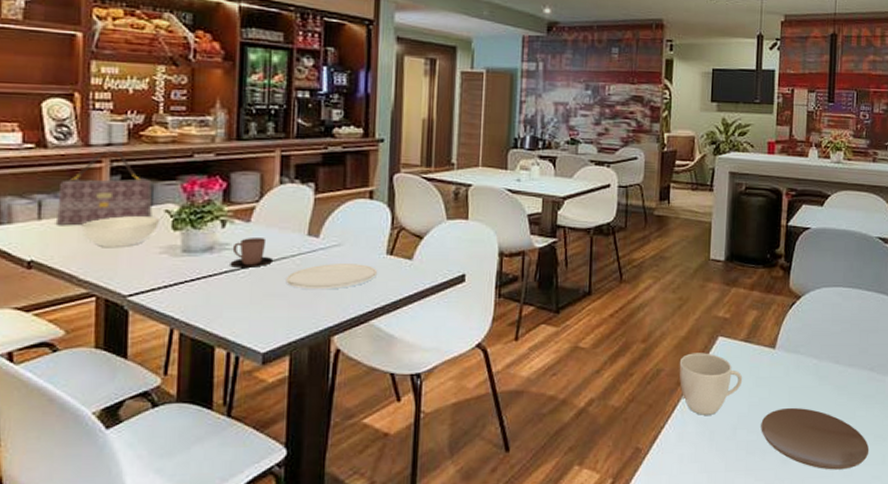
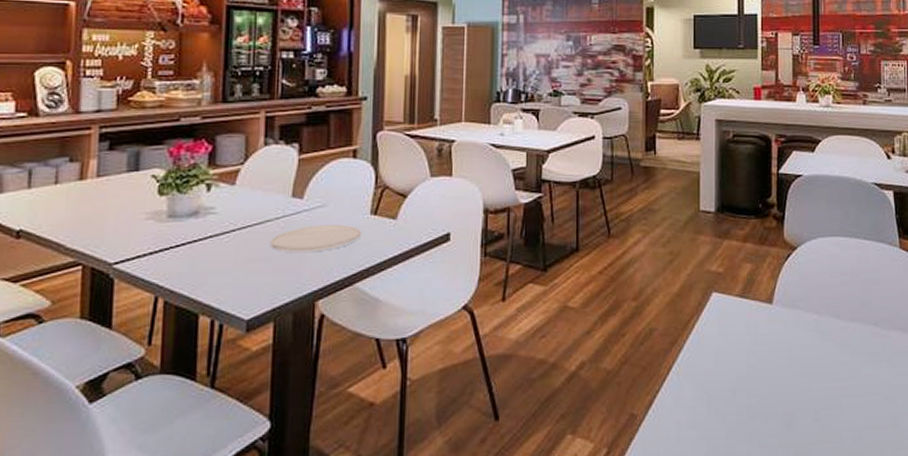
handbag: present [55,150,153,226] -> none [44,116,140,194]
bowl: present [81,216,160,248] -> none [69,182,147,216]
cup: present [230,238,274,268] -> none [215,201,258,232]
cup: present [679,353,743,415] -> none [672,310,740,377]
plate: present [761,407,870,470] -> none [761,367,879,435]

